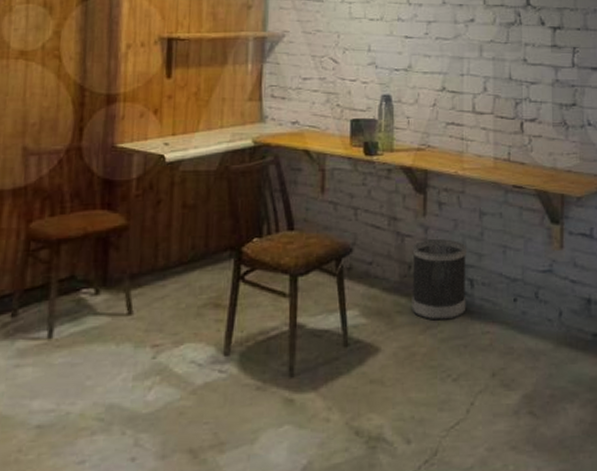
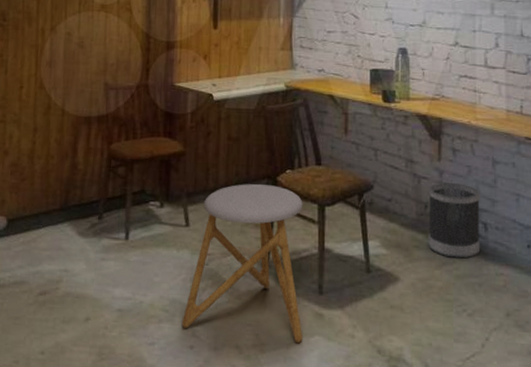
stool: none [120,257,272,437] -> present [181,184,303,343]

